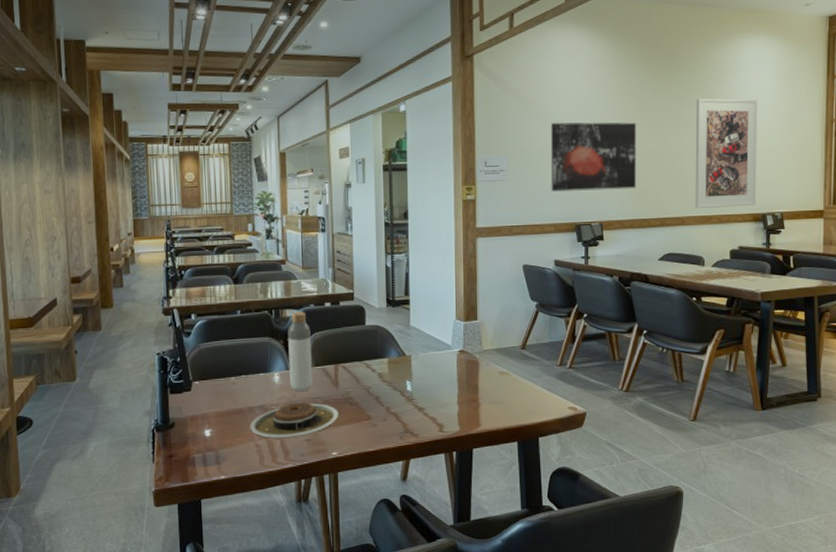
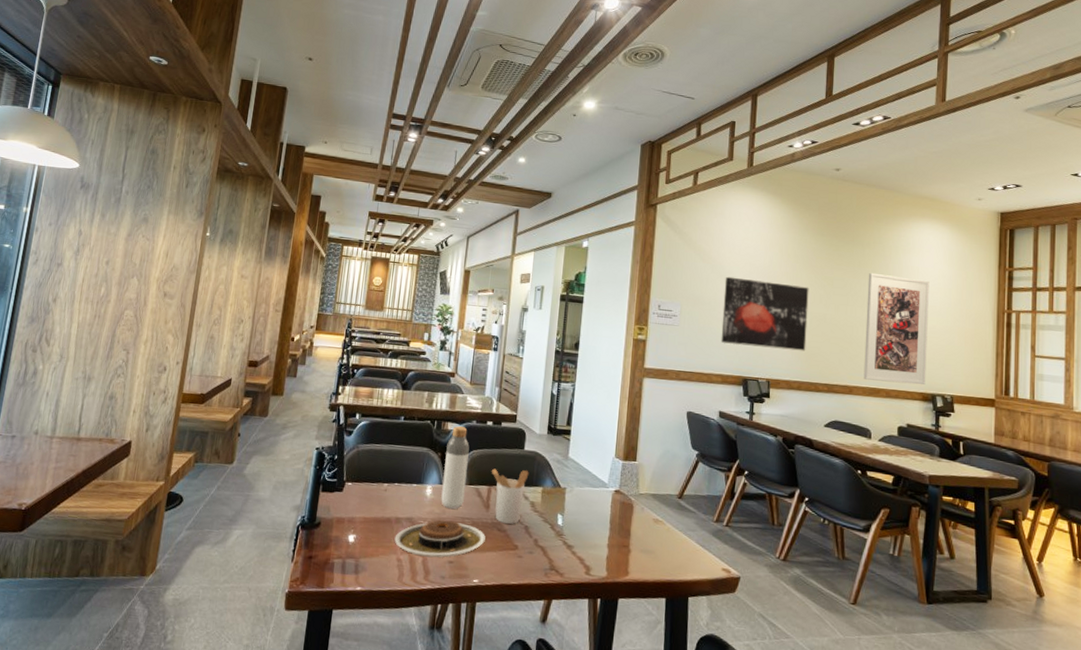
utensil holder: none [335,345,373,397] -> present [491,468,529,524]

